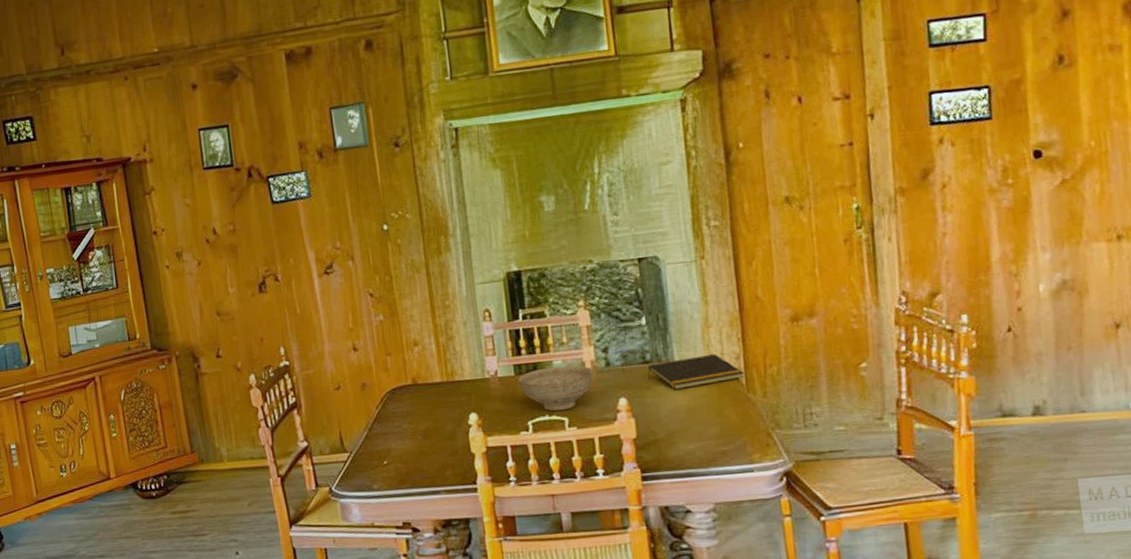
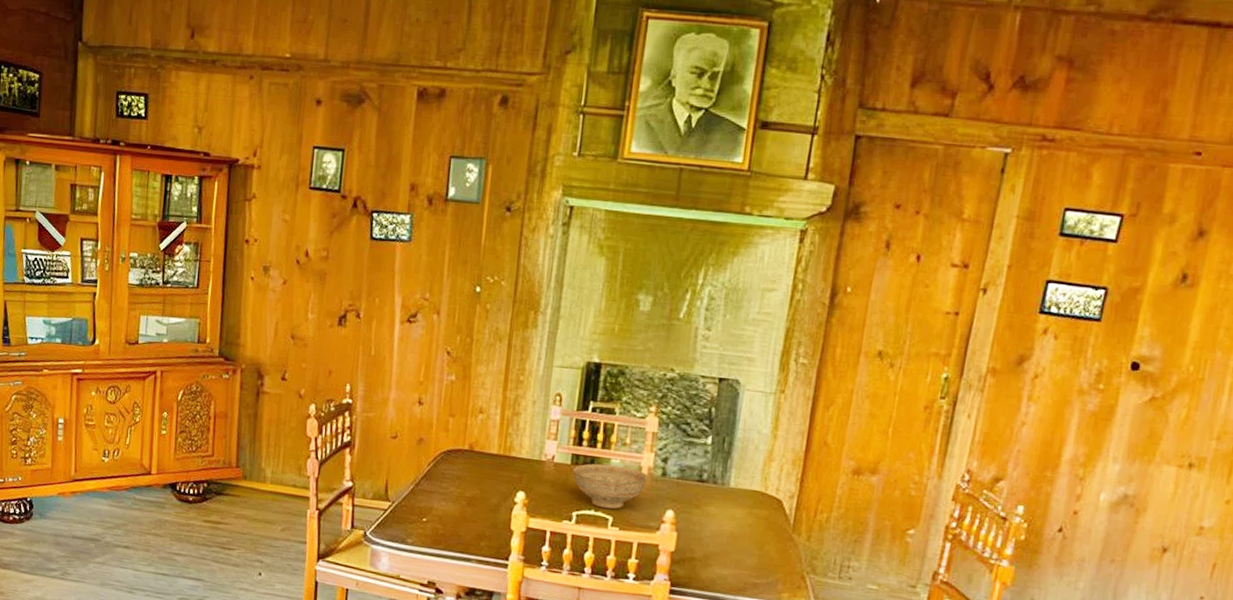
notepad: present [647,354,745,389] -> none [699,484,795,518]

